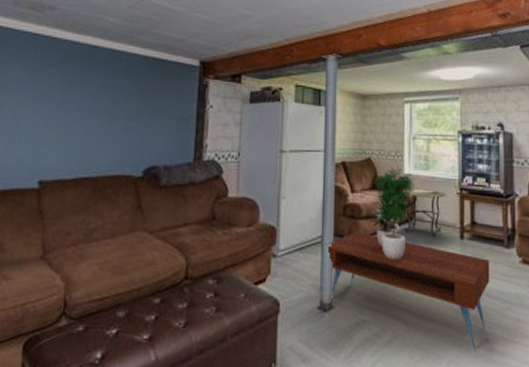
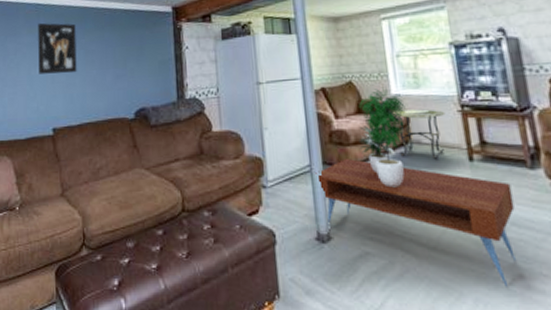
wall art: none [28,56,83,120] -> present [38,23,77,74]

